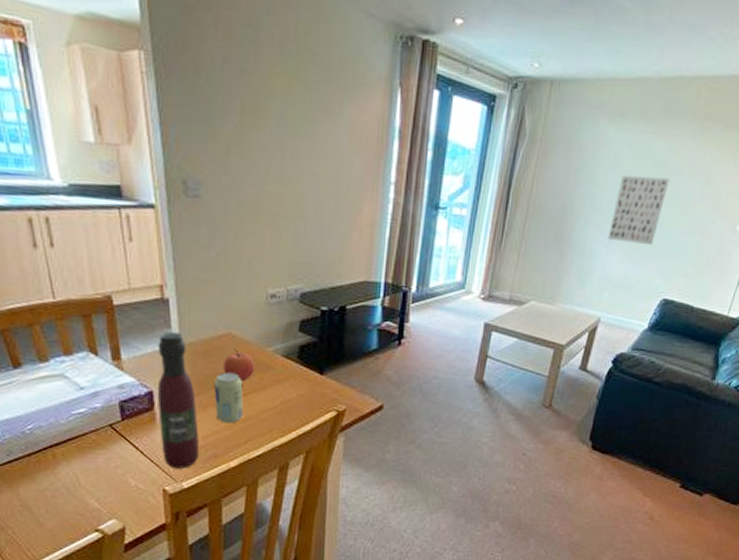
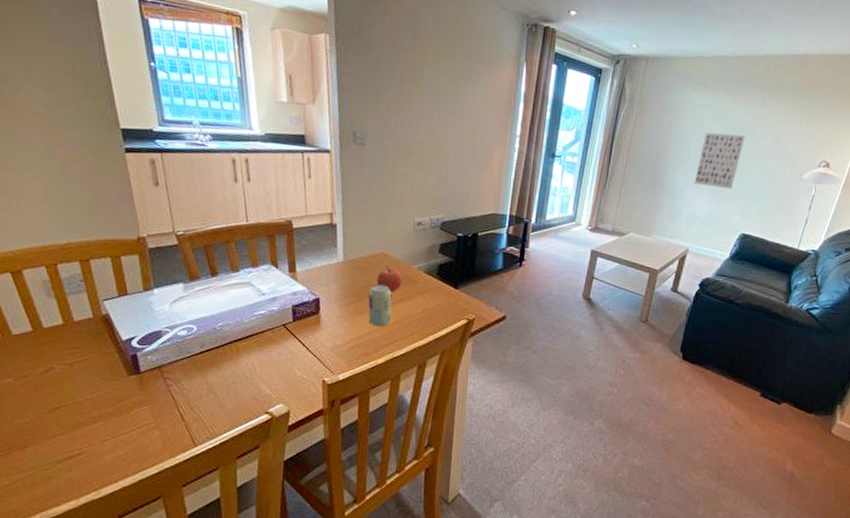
wine bottle: present [157,332,199,469] -> none [322,250,354,363]

